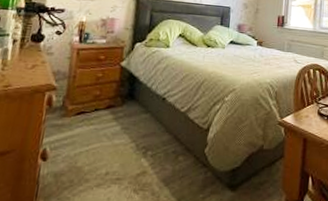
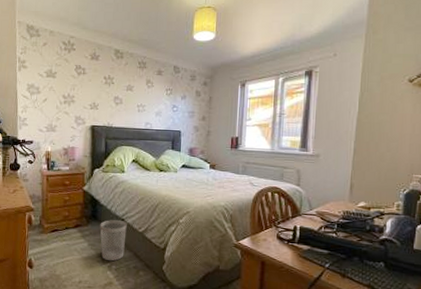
wastebasket: none [136,98,169,147] -> present [100,219,127,261]

